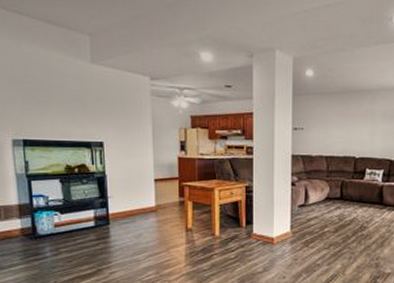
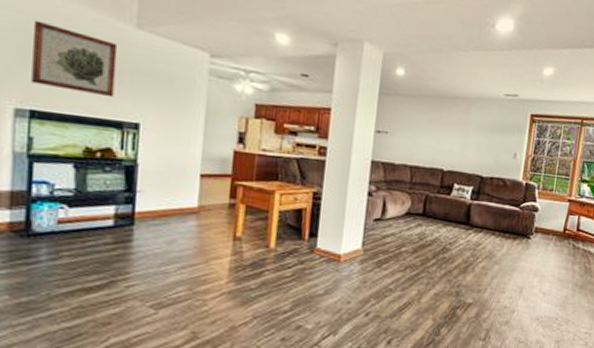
wall art: none [15,67,82,123] -> present [31,20,118,98]

